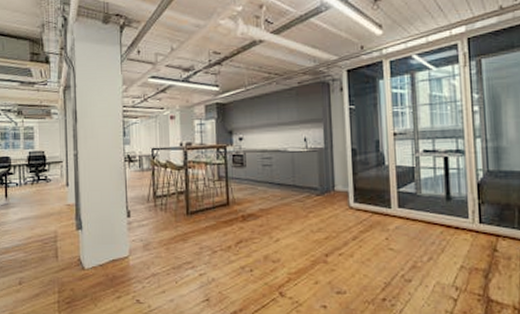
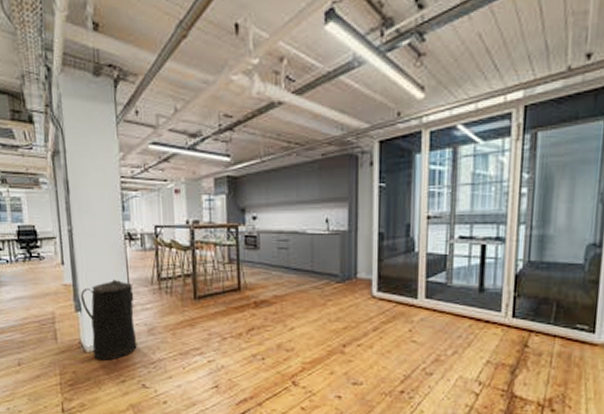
trash can: none [82,198,133,277] -> present [80,279,137,361]

